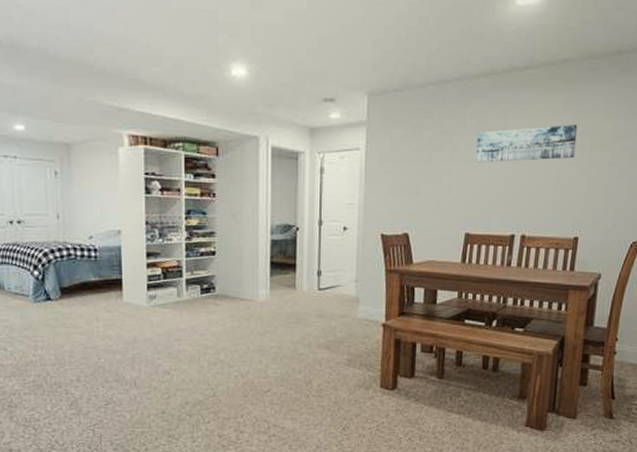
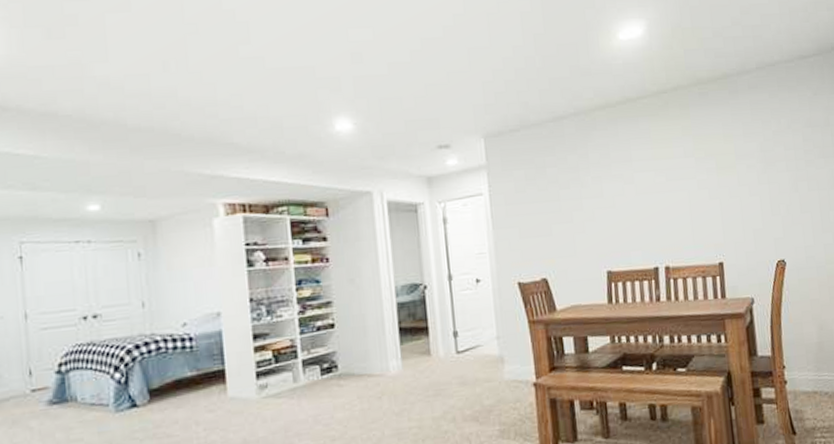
wall art: present [475,125,578,163] -> none [602,149,703,196]

